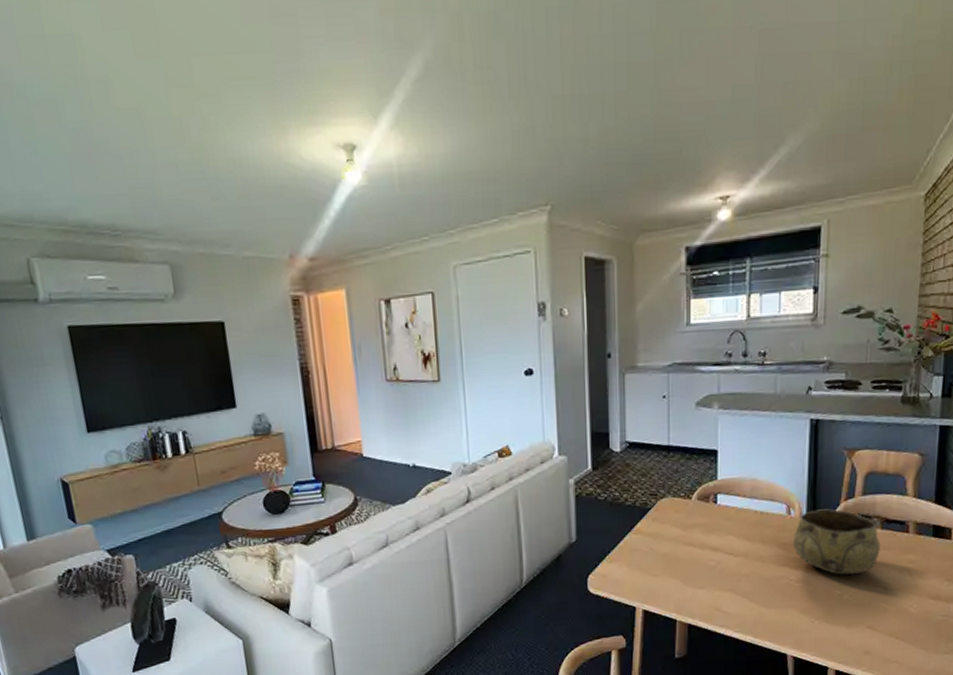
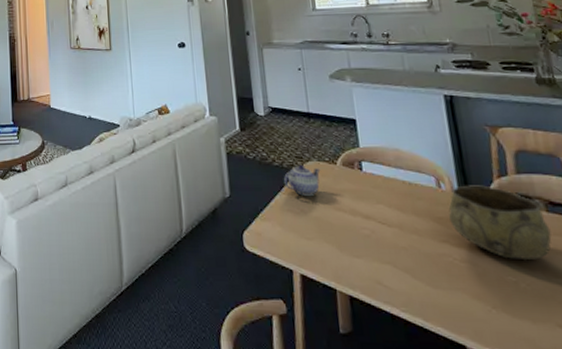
teapot: none [634,502,675,534] -> present [283,164,321,196]

